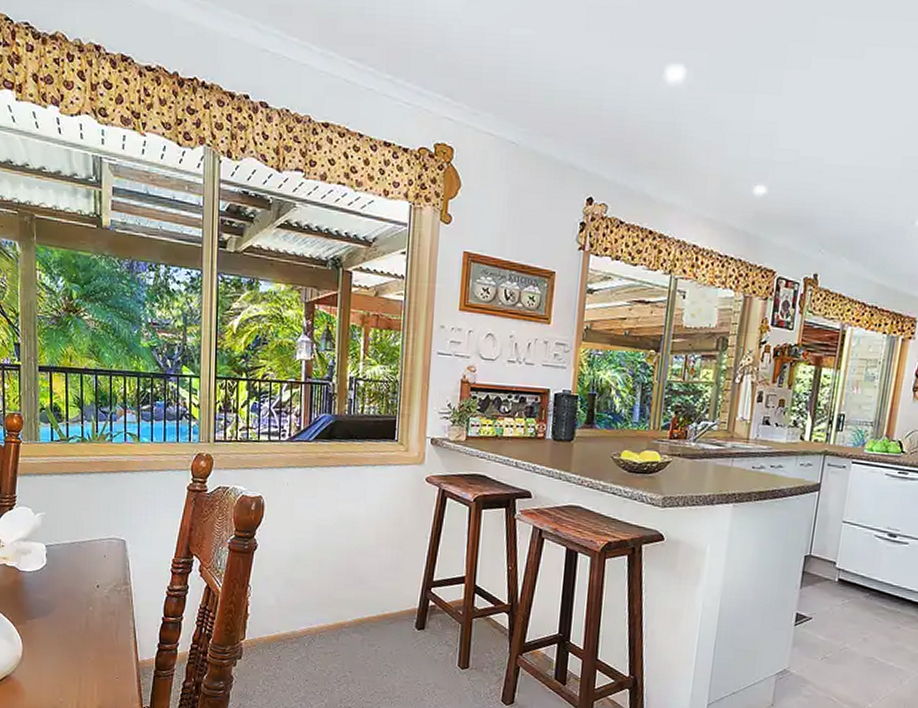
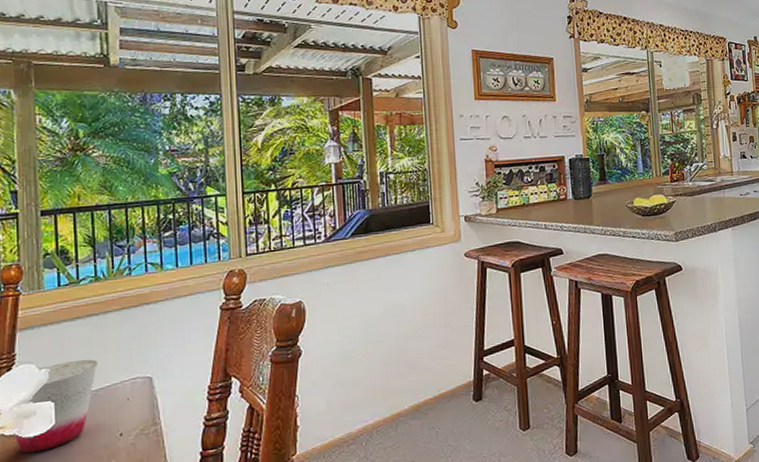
cup: none [13,511,81,586] -> present [13,359,98,454]

